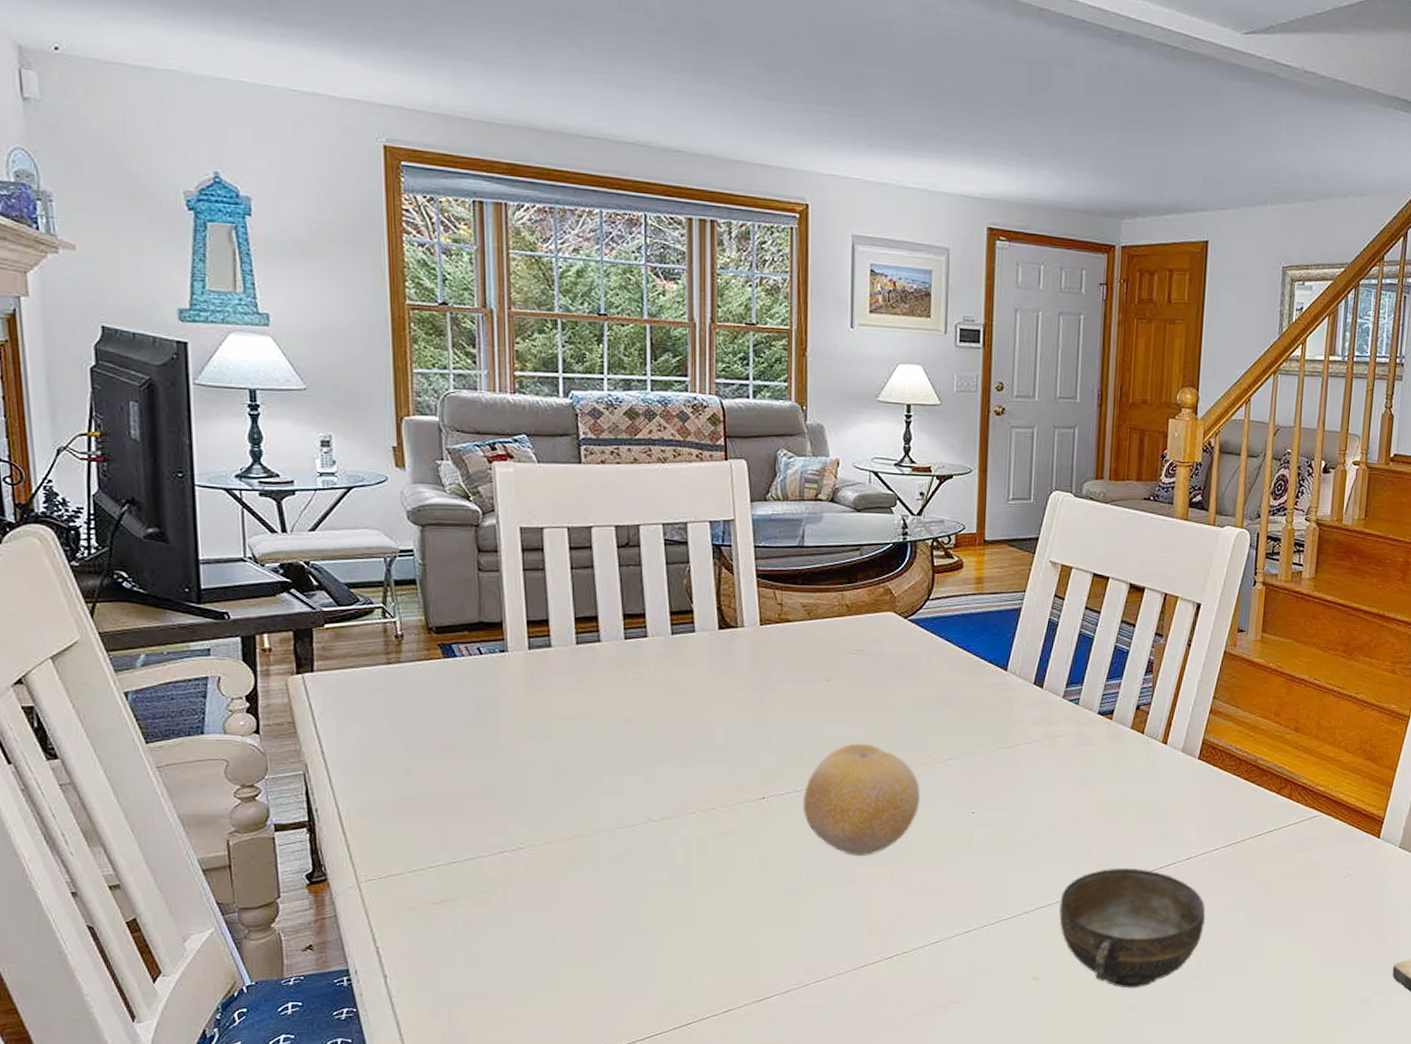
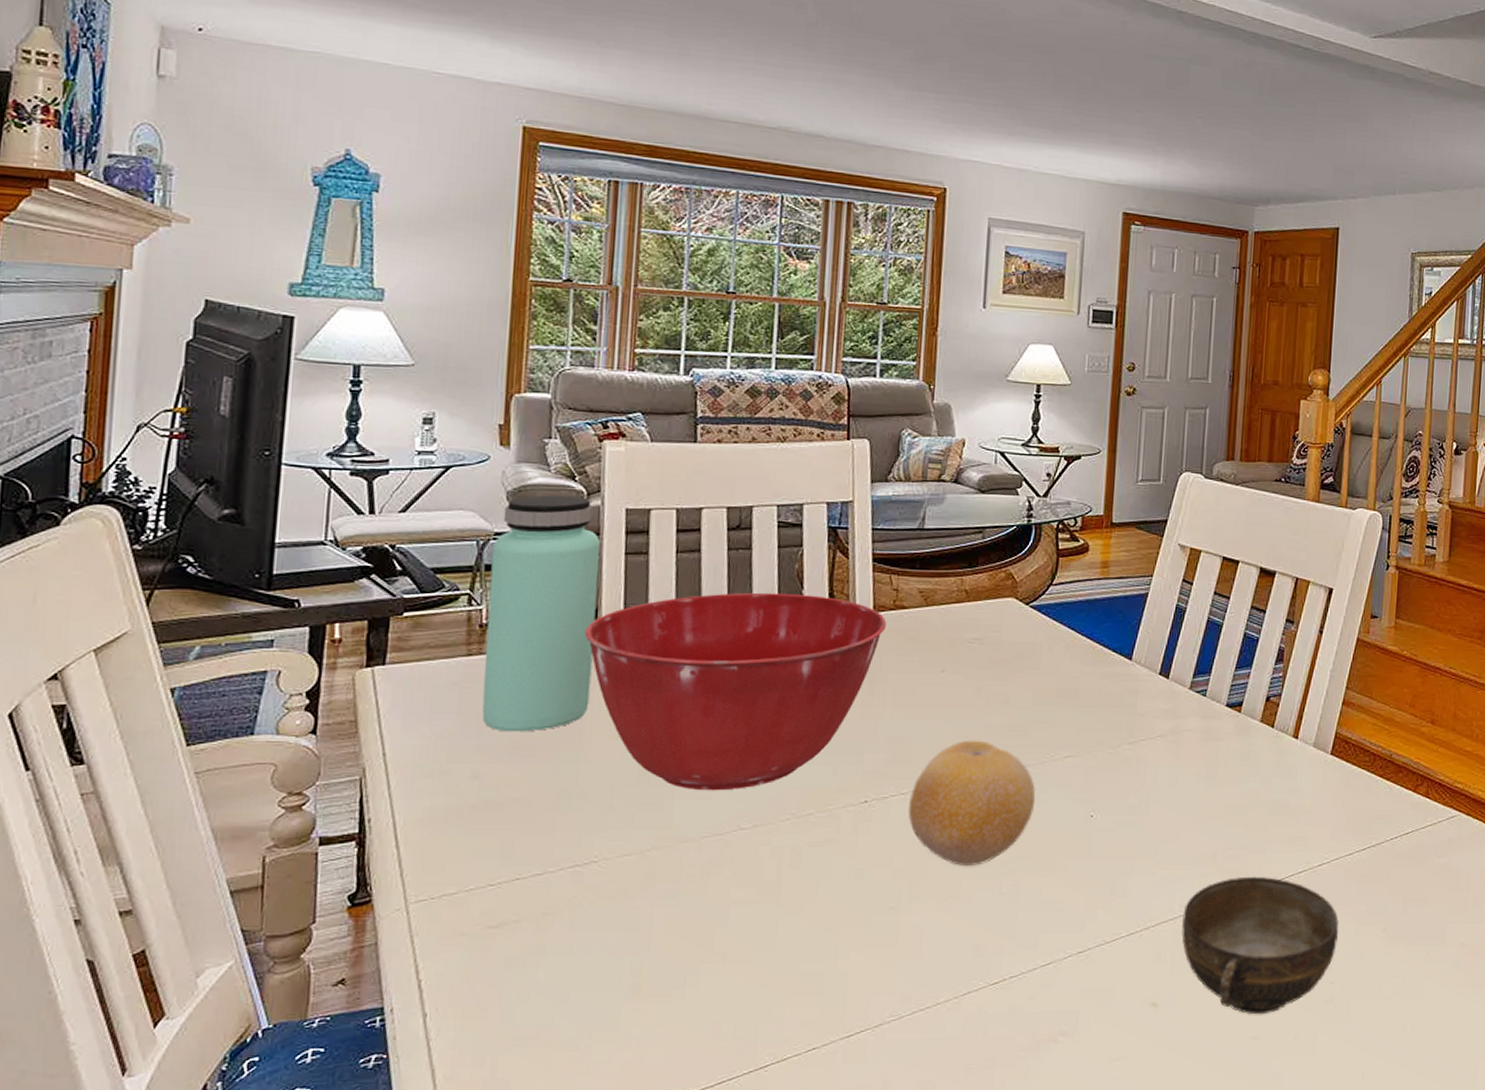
bottle: none [399,514,503,733] -> present [482,495,601,732]
mixing bowl: none [492,606,773,787] -> present [584,592,887,791]

